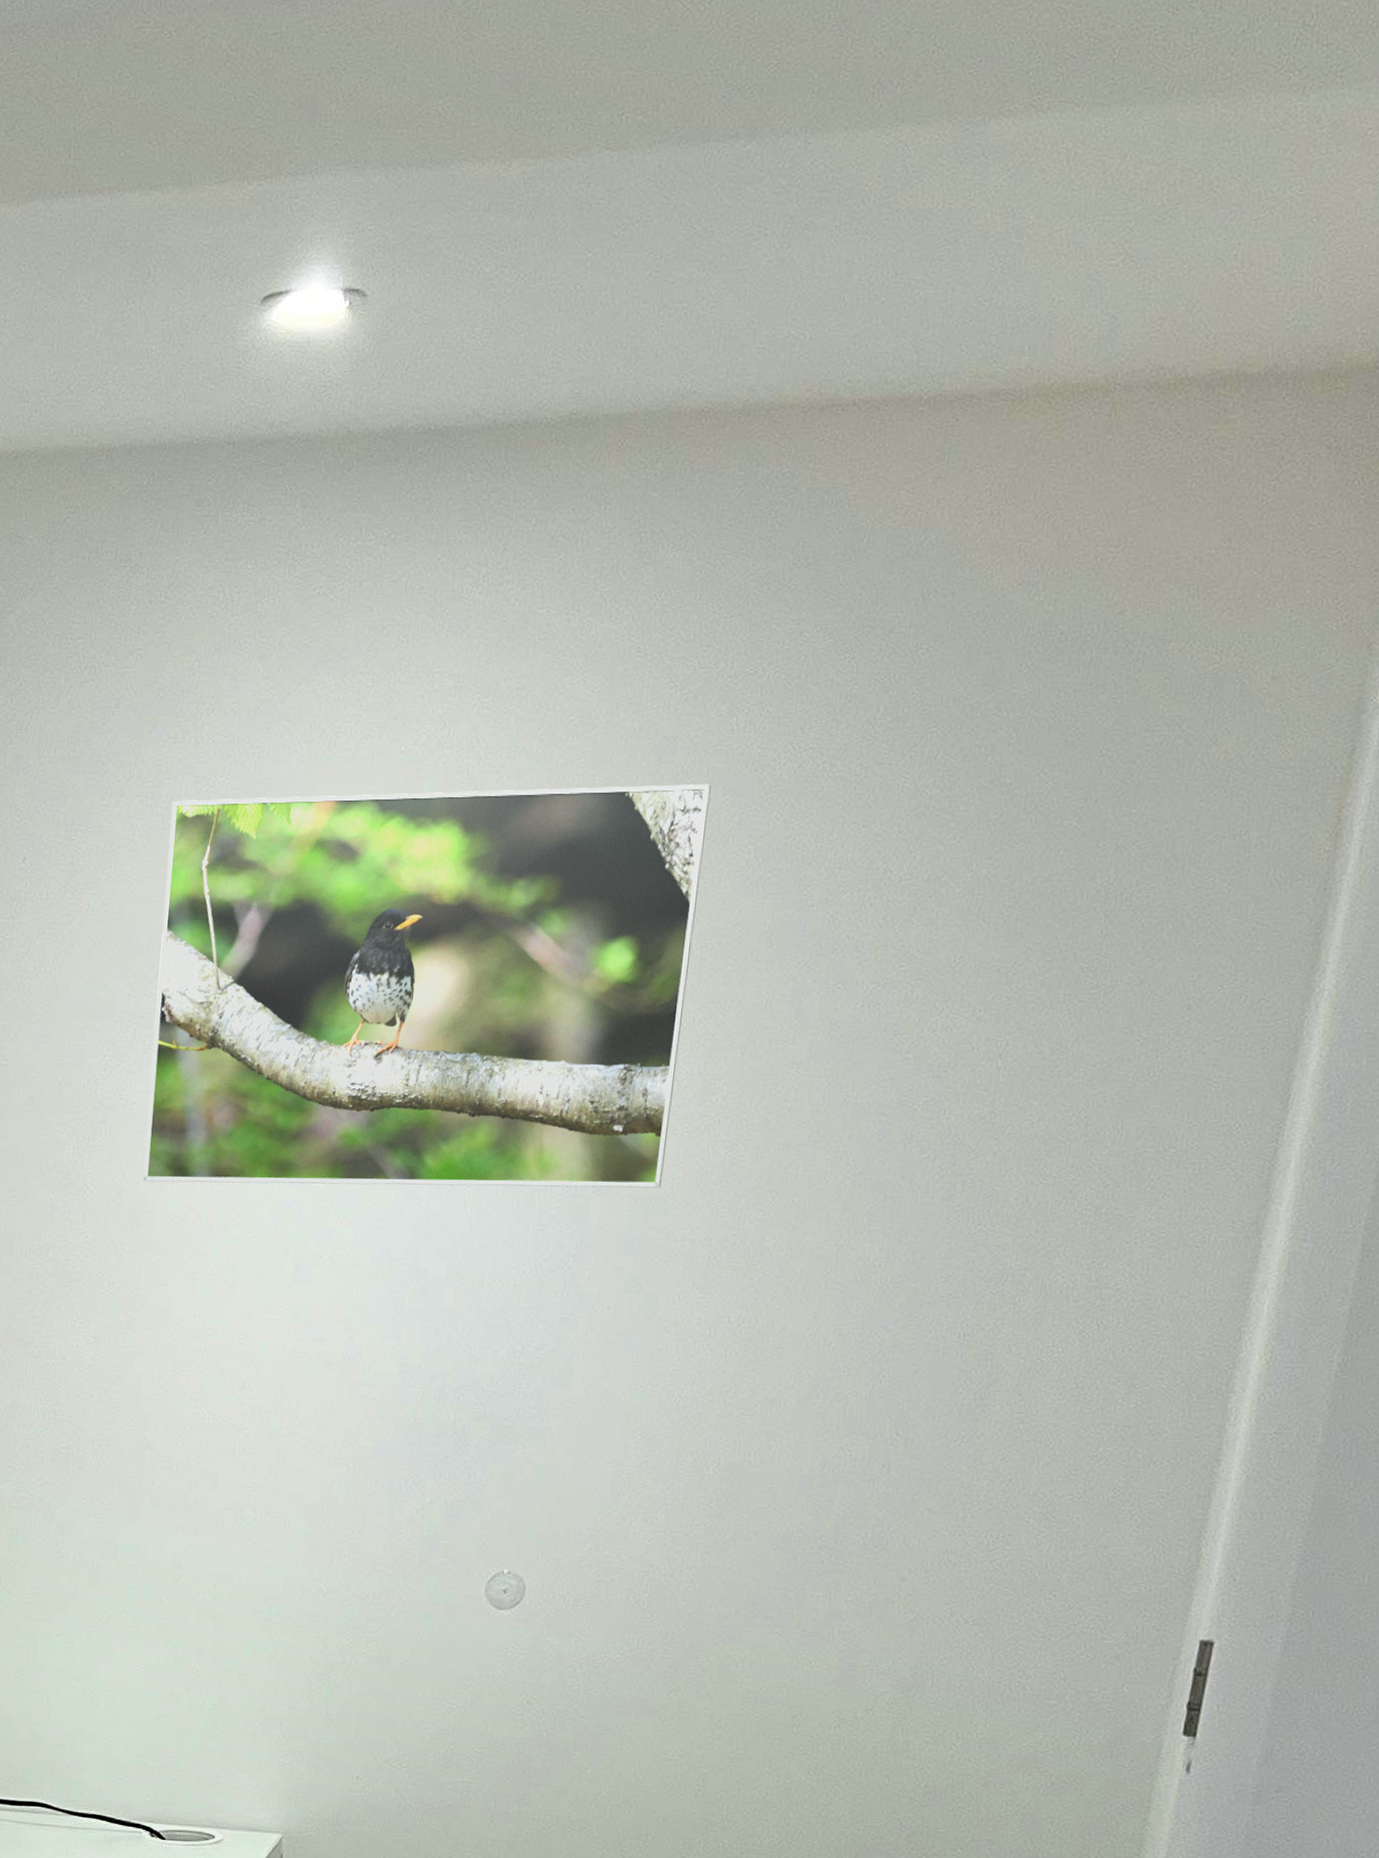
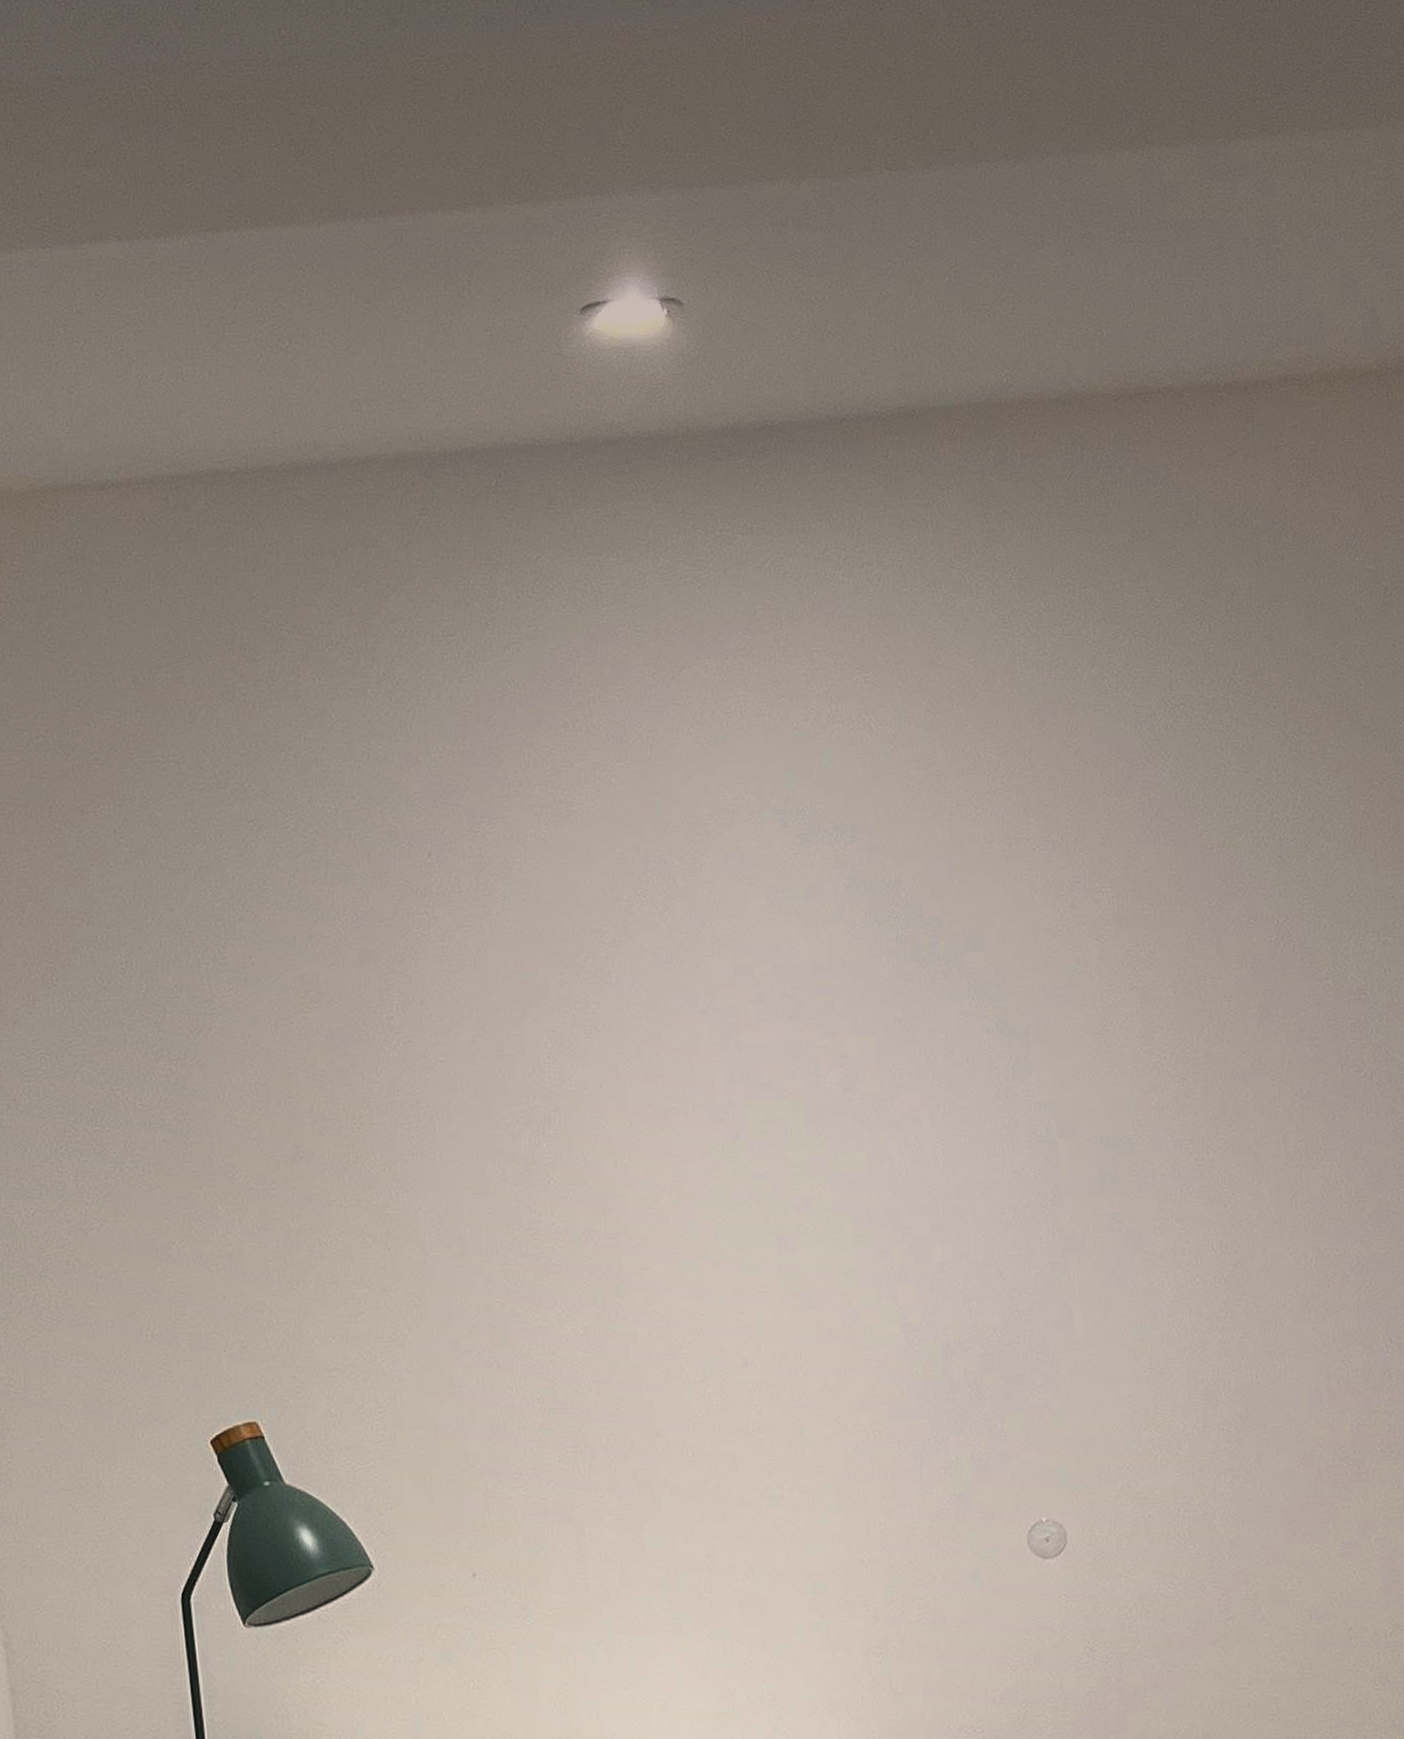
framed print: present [143,784,711,1188] -> none [573,742,1123,1166]

